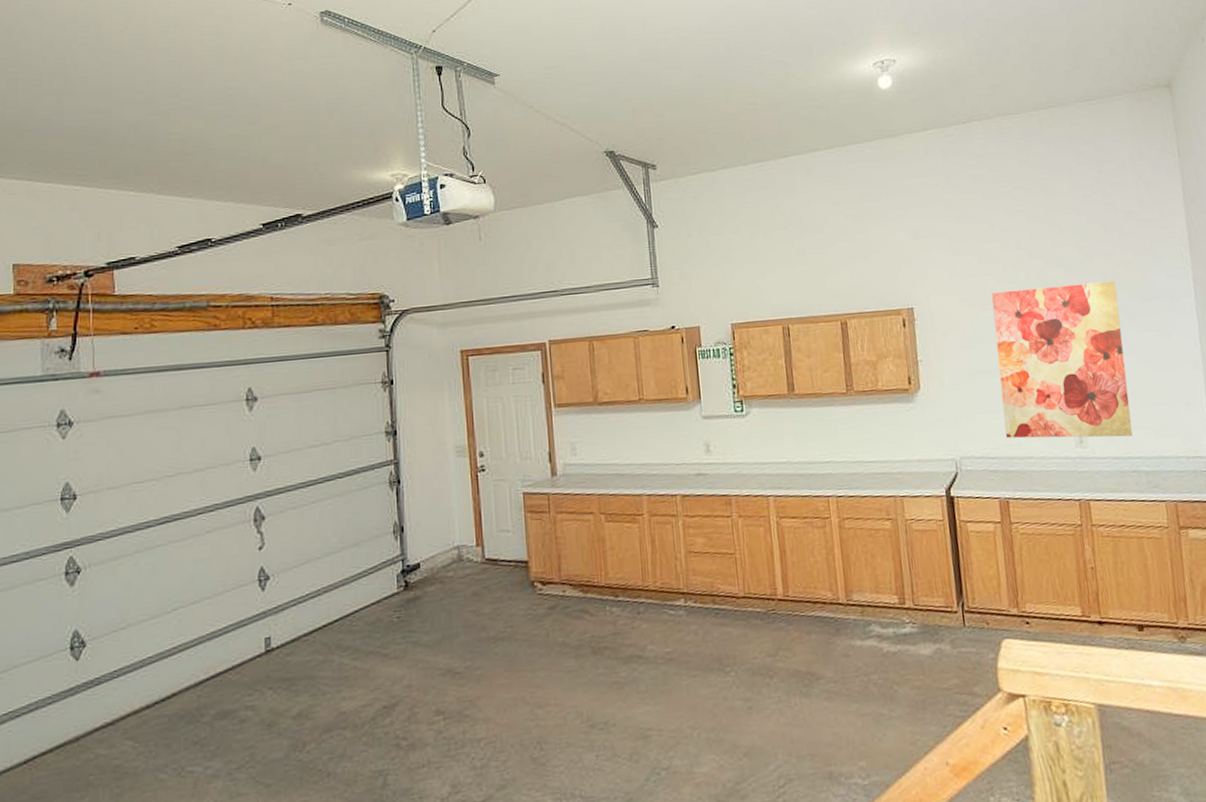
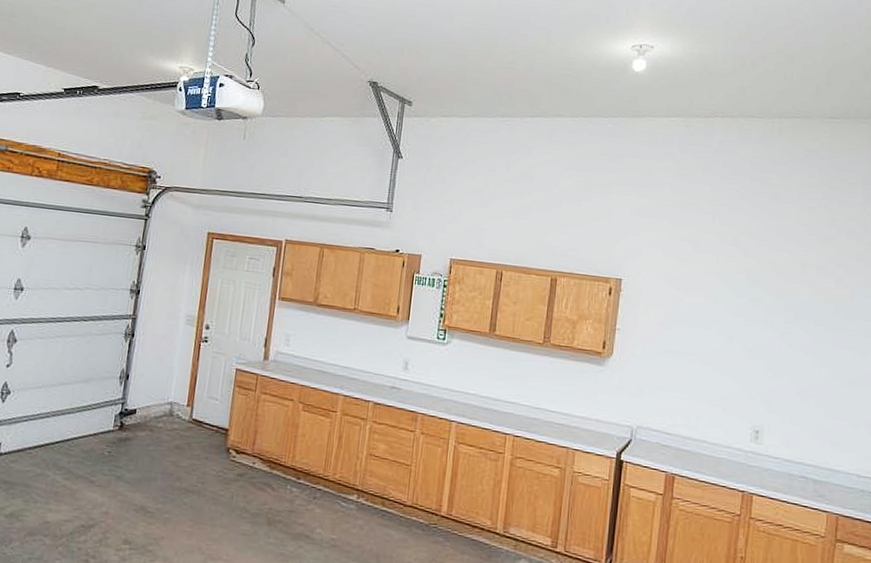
wall art: present [991,281,1133,439] -> none [684,280,823,443]

